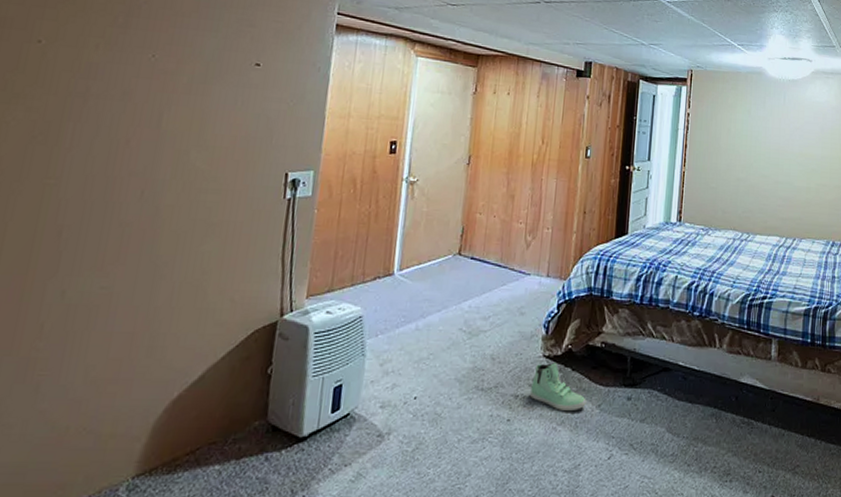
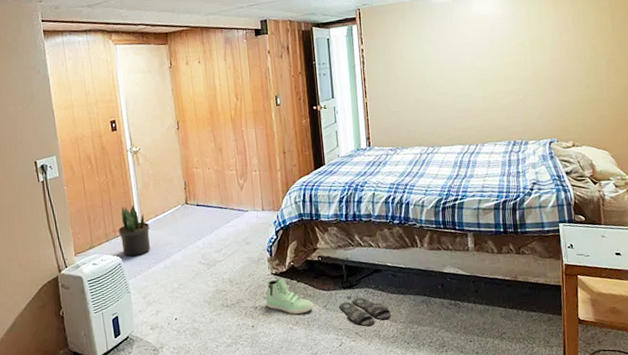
planter: none [368,245,409,310] -> present [119,205,151,257]
slippers: none [616,400,674,438] -> present [339,297,391,327]

